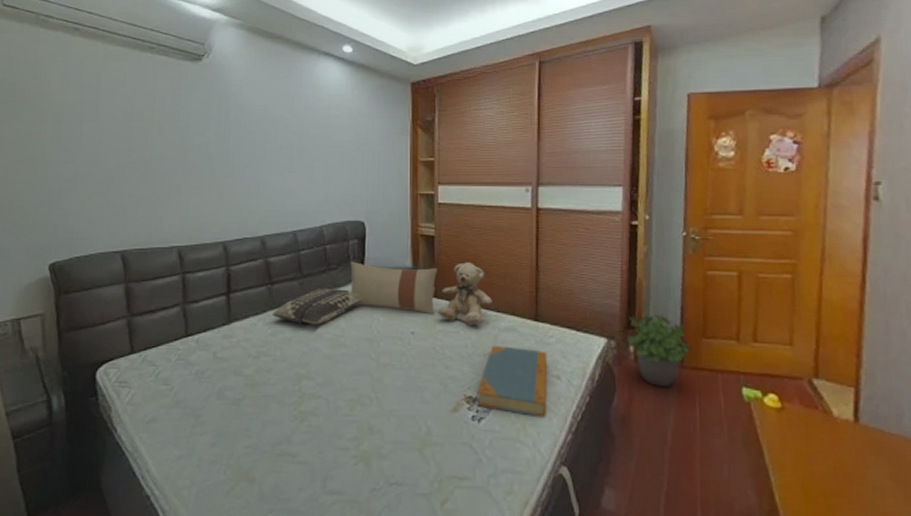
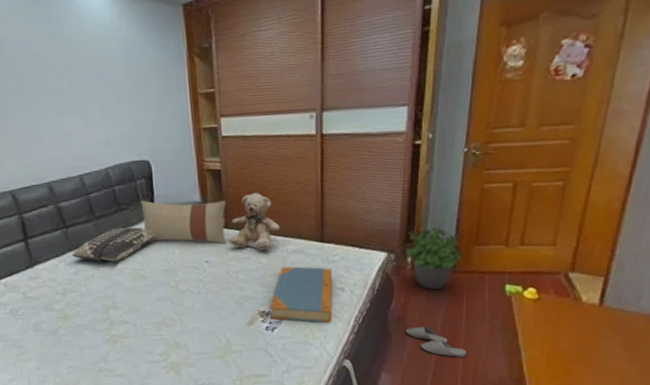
slippers: none [631,432,705,476] -> present [405,327,467,358]

